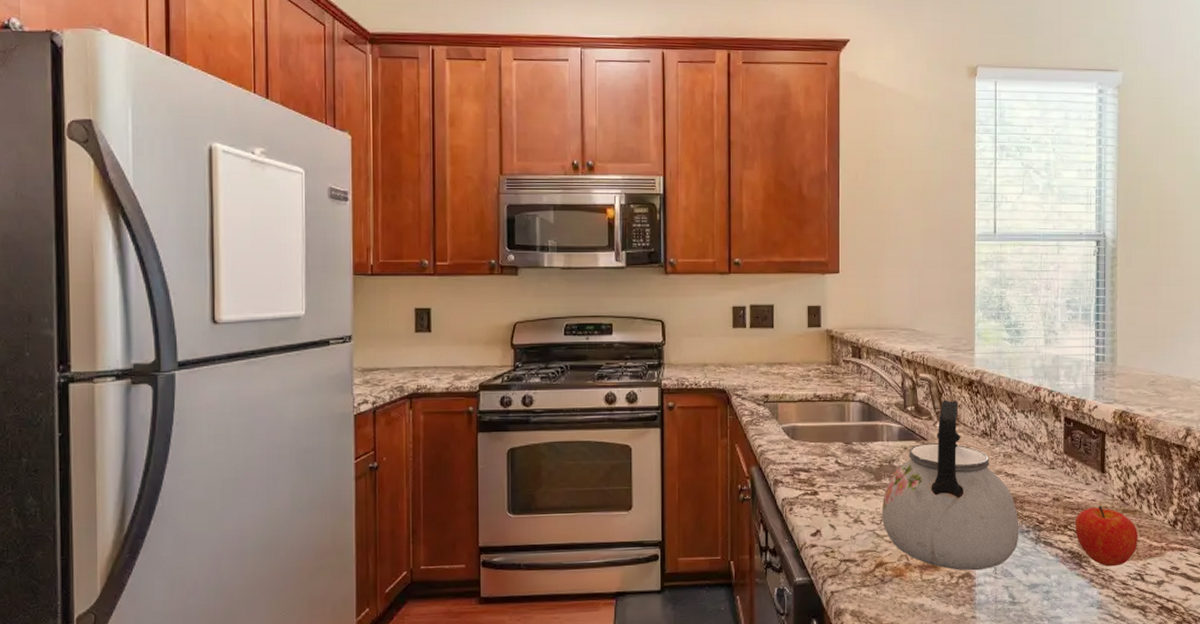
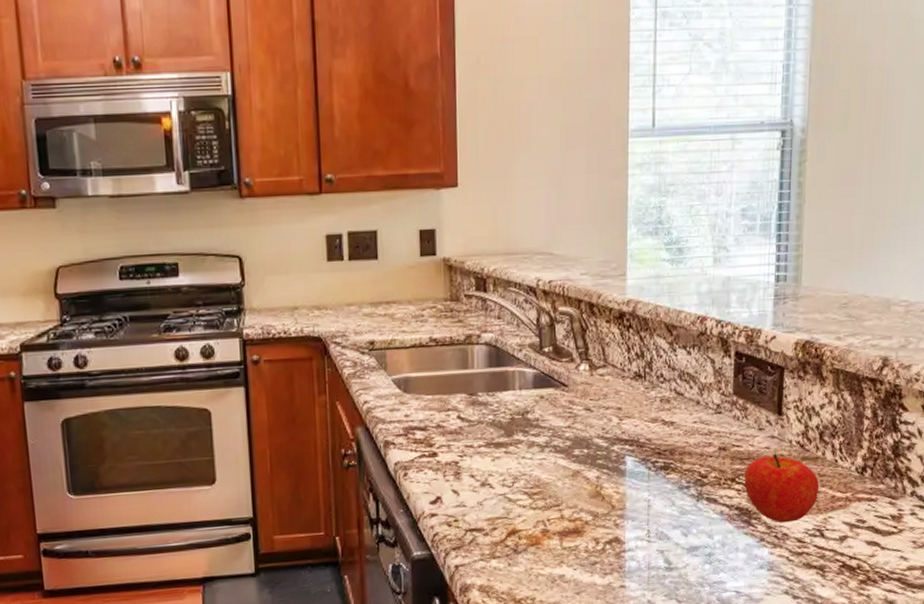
kettle: present [881,399,1019,571] -> none [514,337,678,535]

